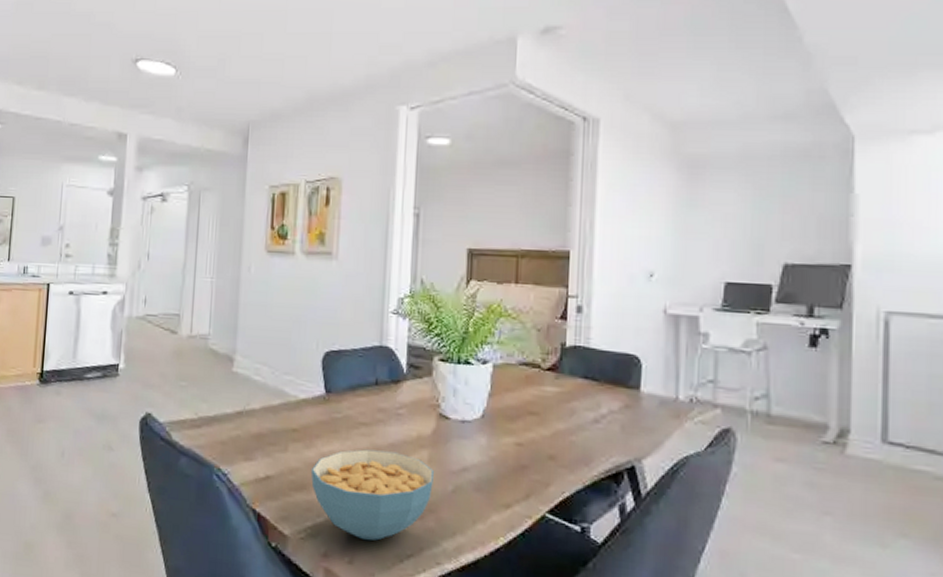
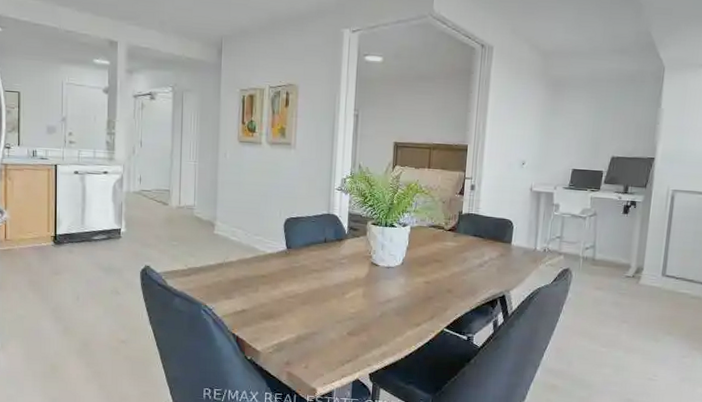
cereal bowl: present [310,449,435,541] -> none [276,288,368,352]

